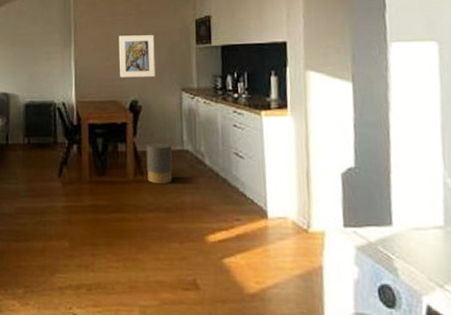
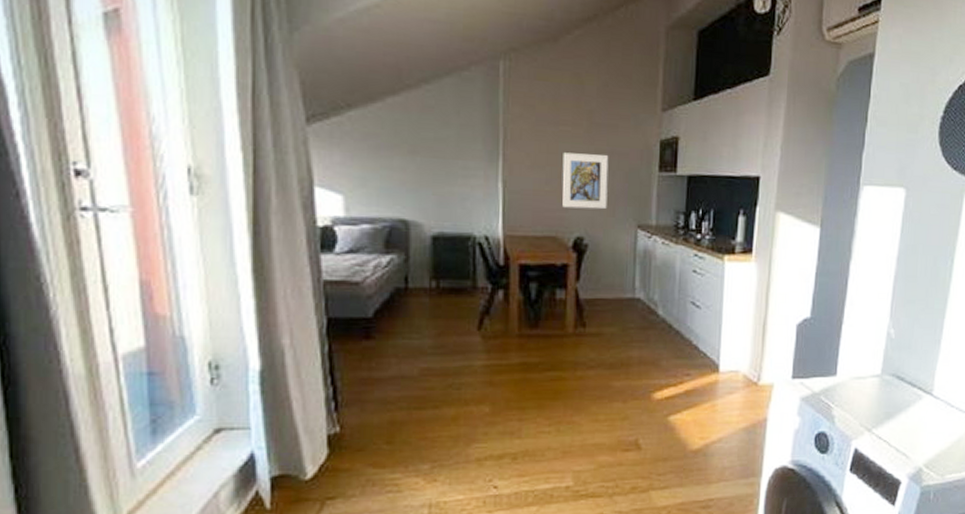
trash can: present [145,142,172,185] -> none [589,288,621,338]

